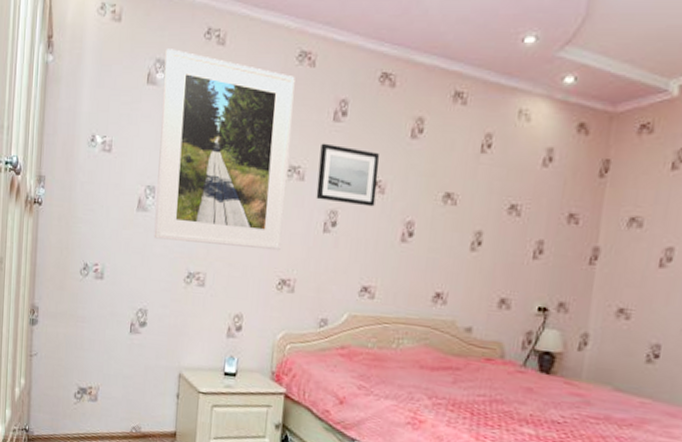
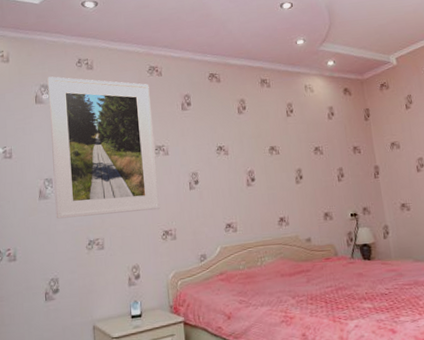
wall art: present [316,143,380,207] -> none [176,126,223,167]

